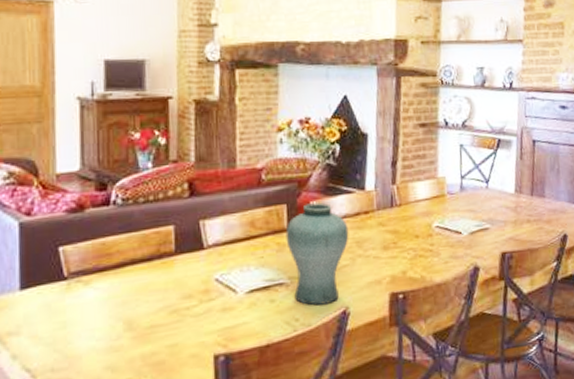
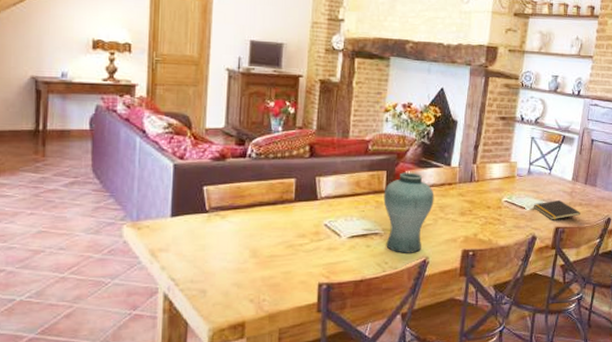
notepad: none [471,218,530,245] -> present [533,199,581,220]

